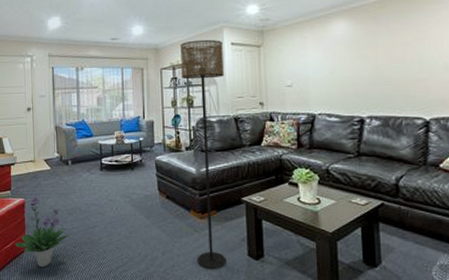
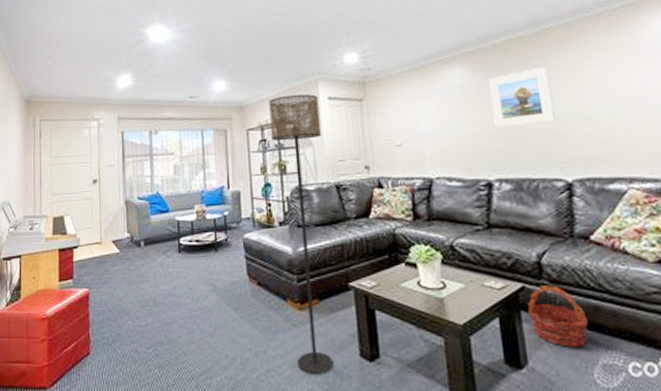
potted plant: present [14,196,70,268] -> none [76,285,143,375]
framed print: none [368,23,421,73] -> present [488,67,556,127]
basket: none [385,203,431,251] -> present [528,285,588,347]

